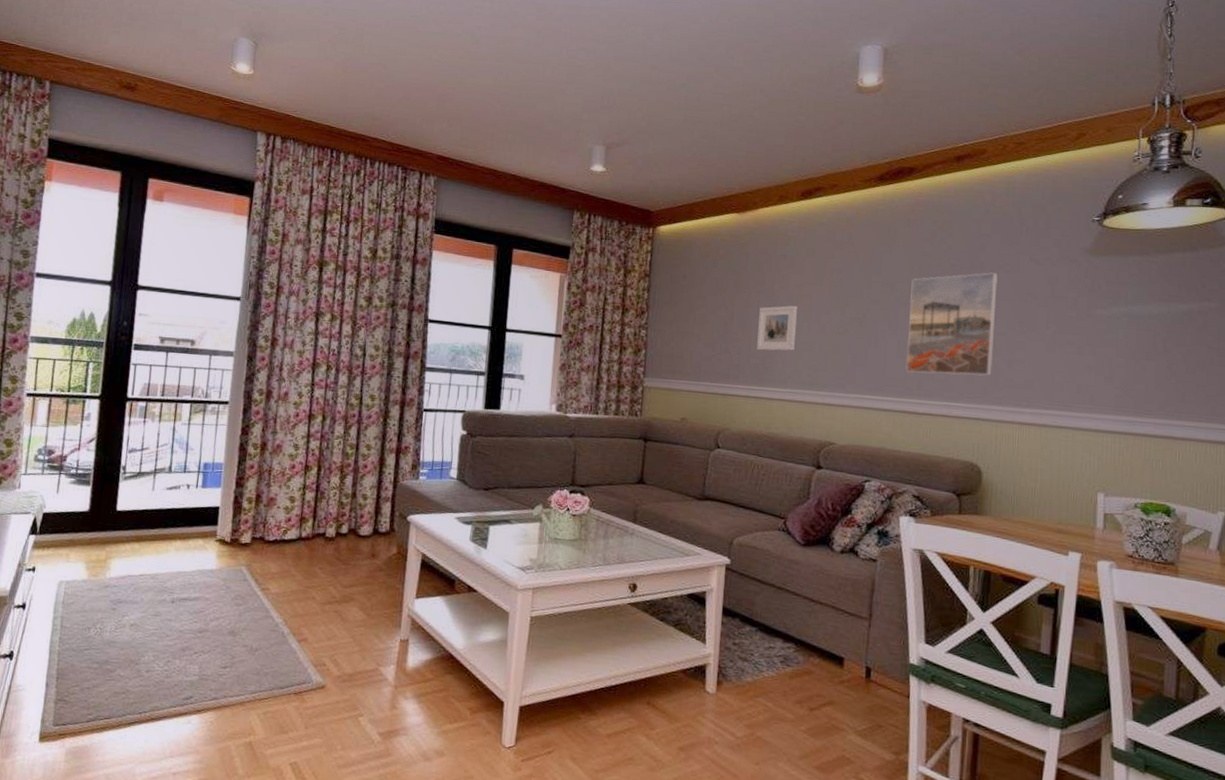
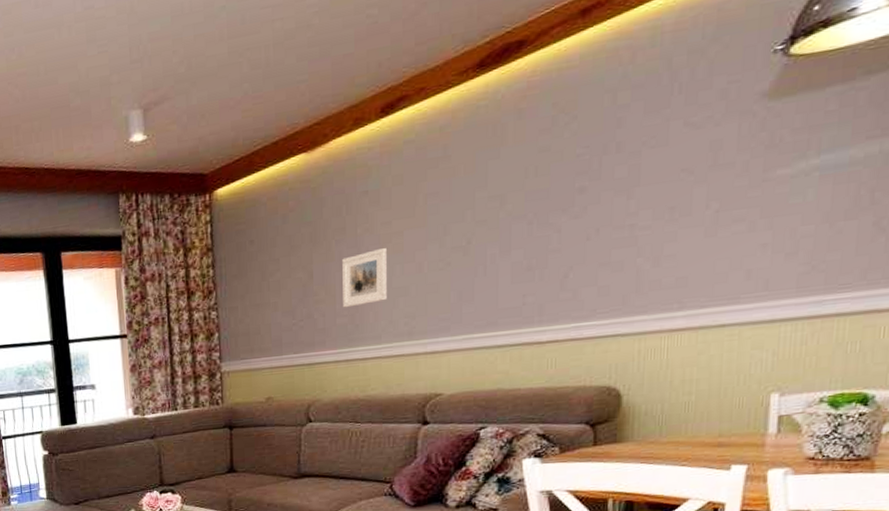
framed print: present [905,272,998,376] -> none [523,152,640,299]

